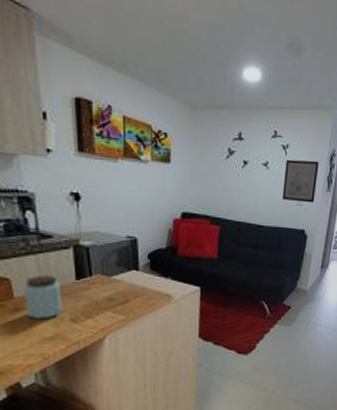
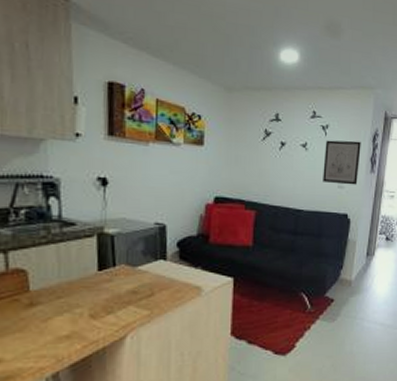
peanut butter: present [24,275,62,319] -> none [41,266,82,315]

